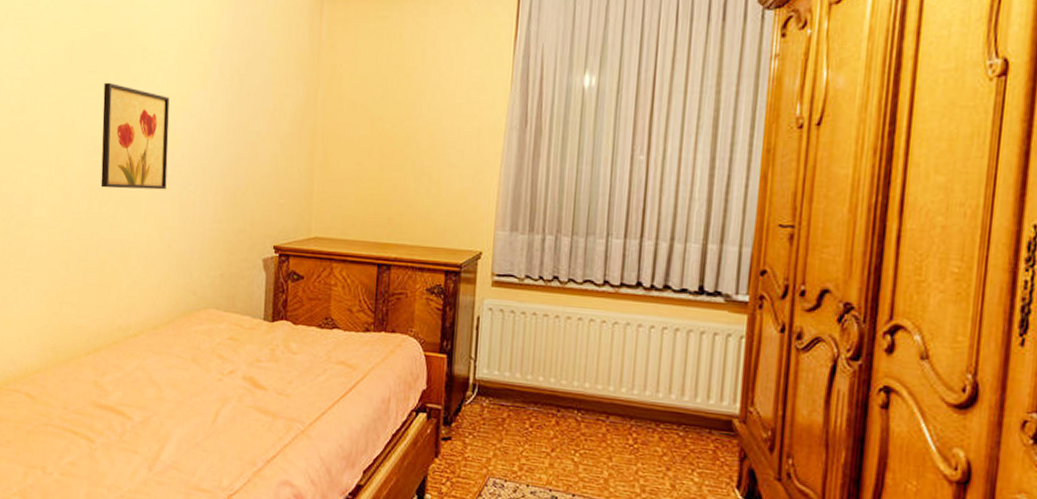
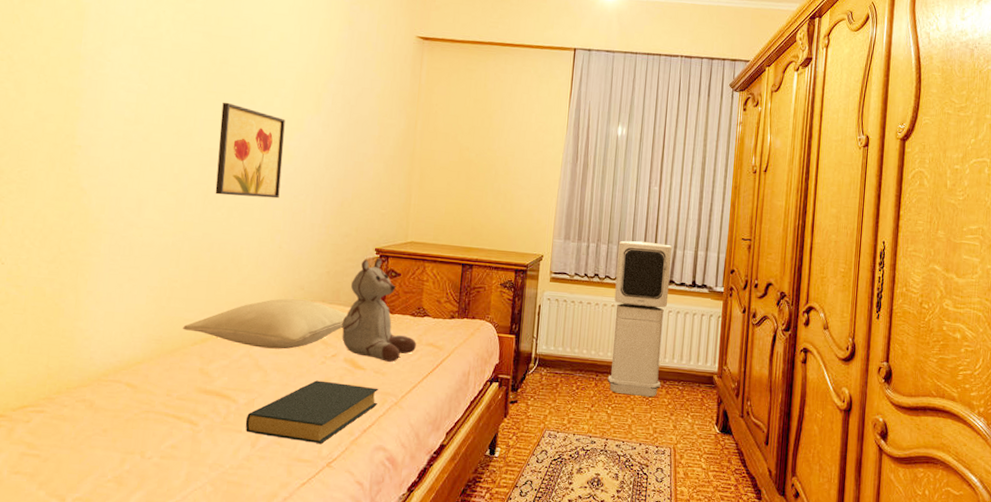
pillow: none [76,305,245,363] -> present [183,298,348,350]
hardback book: none [141,399,283,472] -> present [245,380,379,443]
stuffed bear: none [239,257,325,383] -> present [341,258,416,362]
air purifier: none [573,231,668,444] -> present [607,240,673,397]

